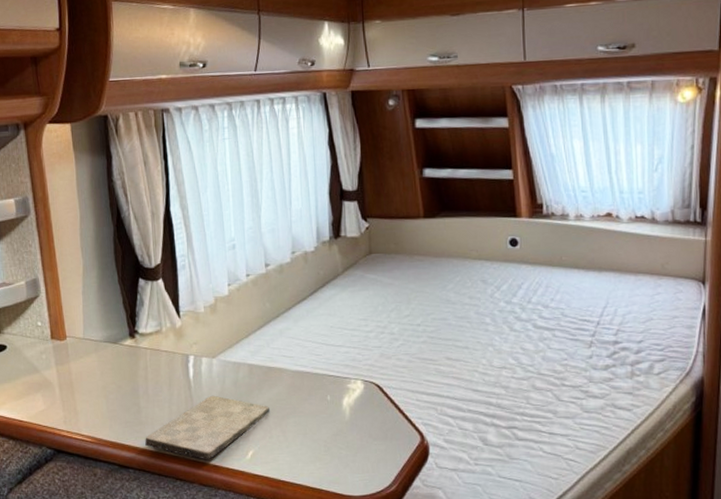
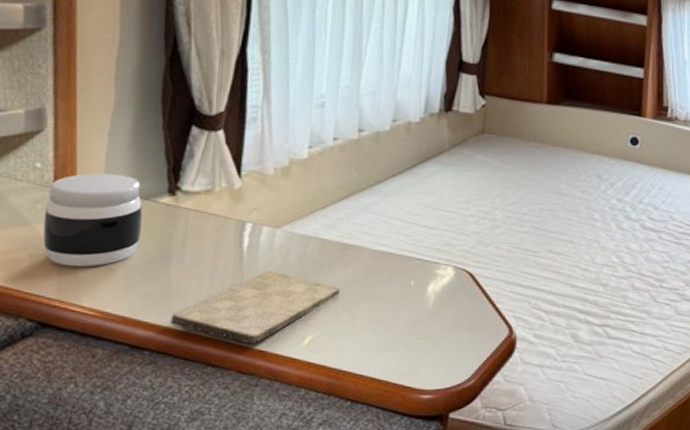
jar: none [47,325,115,403] -> present [42,173,143,267]

